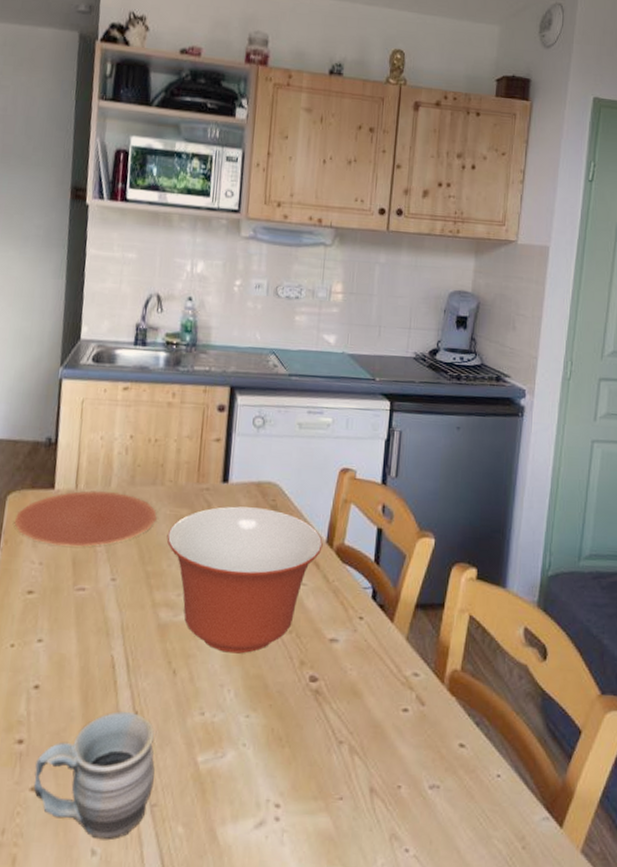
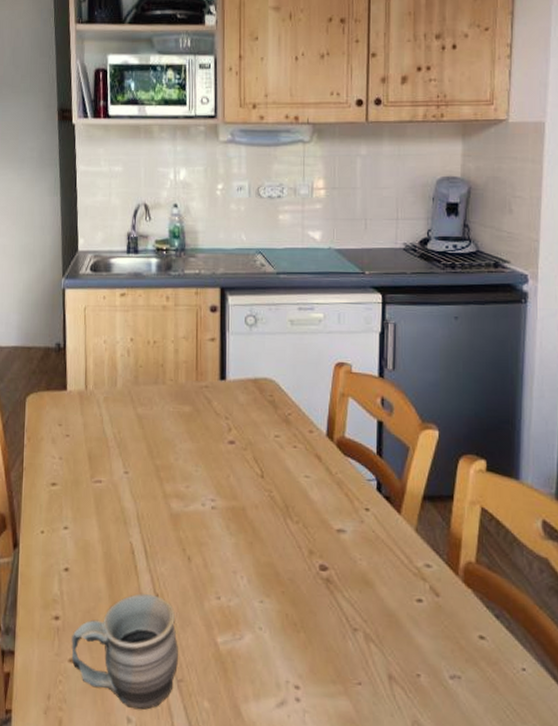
plate: present [14,490,157,547] -> none [34,390,161,443]
mixing bowl: present [166,506,323,654] -> none [172,402,323,543]

